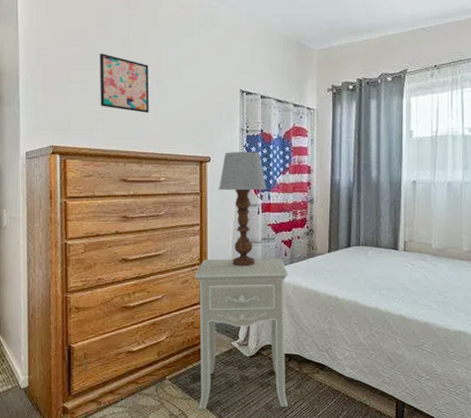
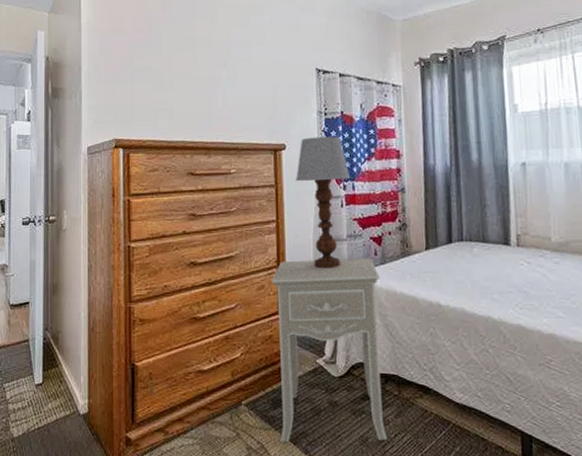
wall art: present [100,53,149,113] -> none [164,37,217,99]

